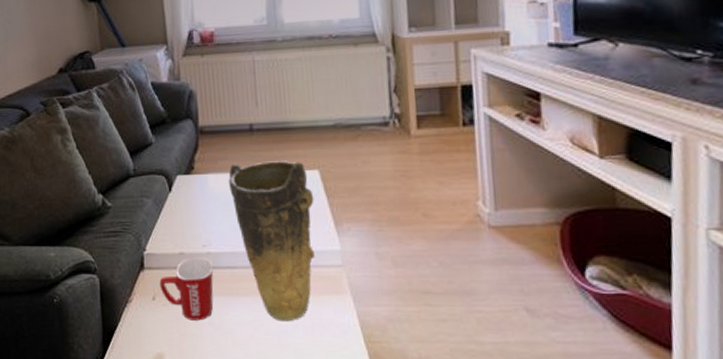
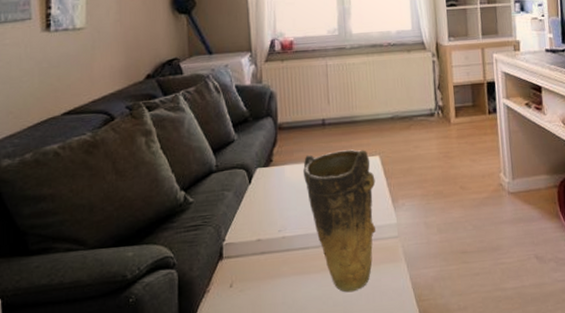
mug: present [159,257,214,321] -> none [237,241,288,303]

